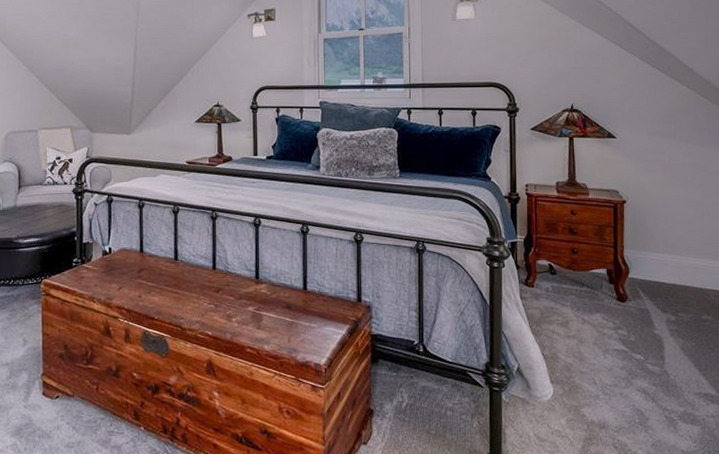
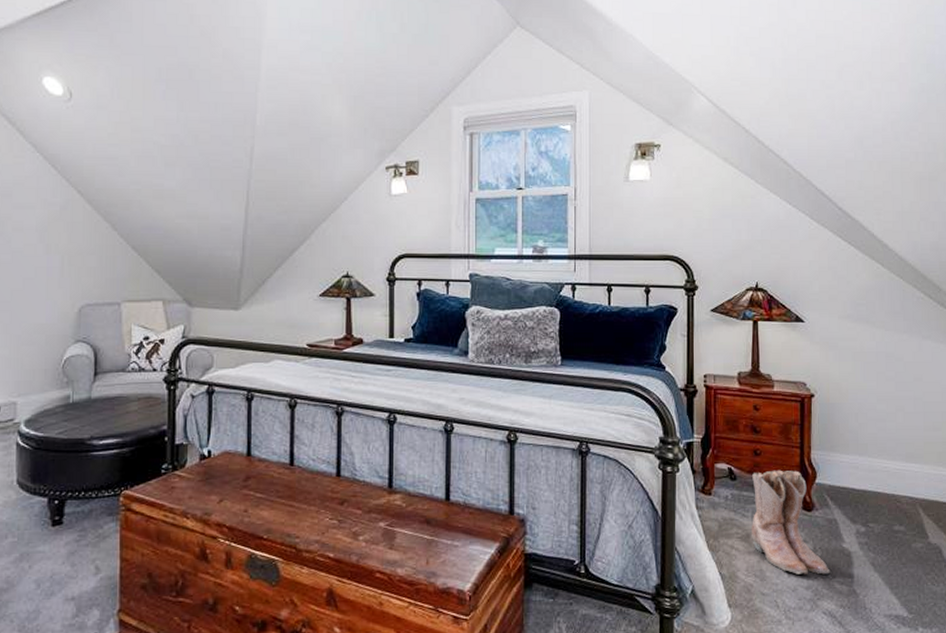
boots: none [570,266,643,357] -> present [752,470,831,575]

